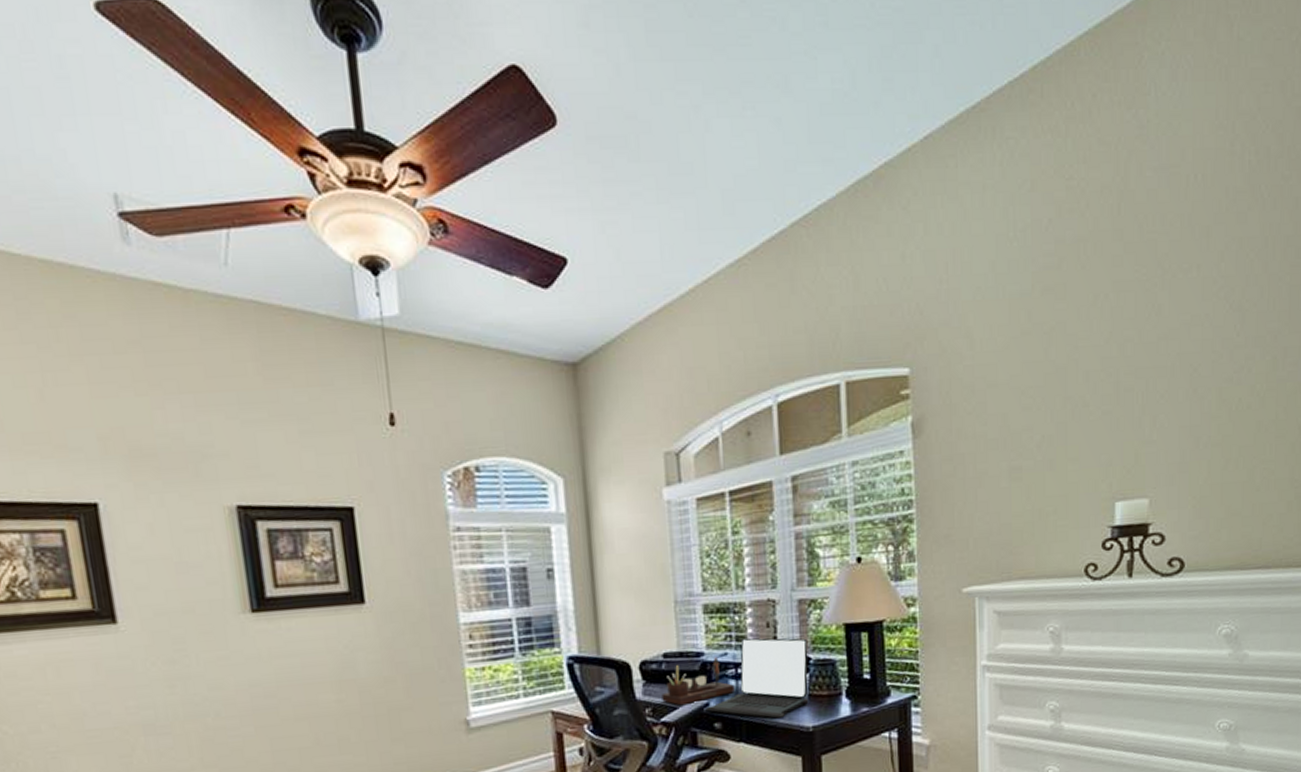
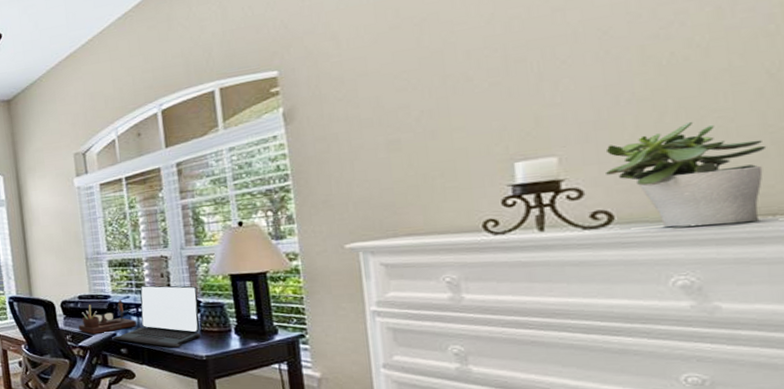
potted plant: none [1183,472,1292,577] -> present [605,122,767,228]

